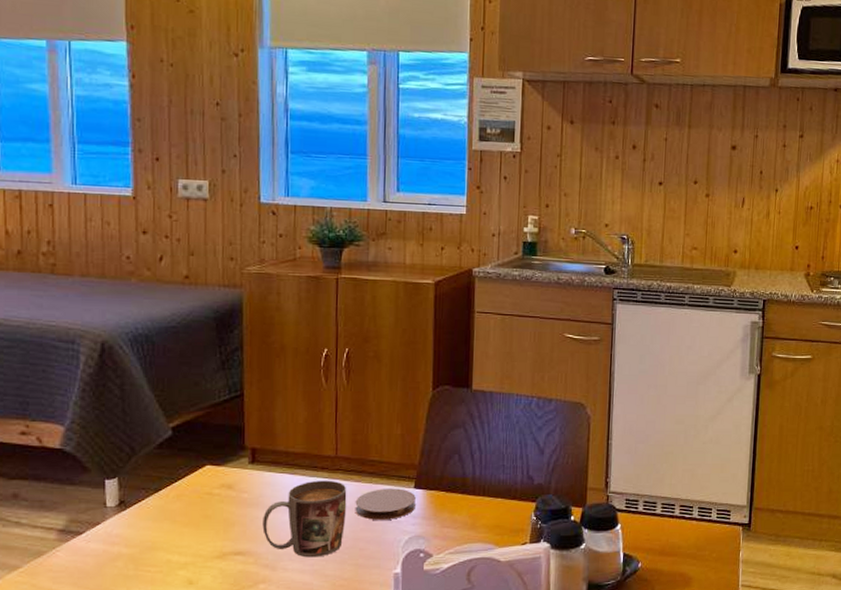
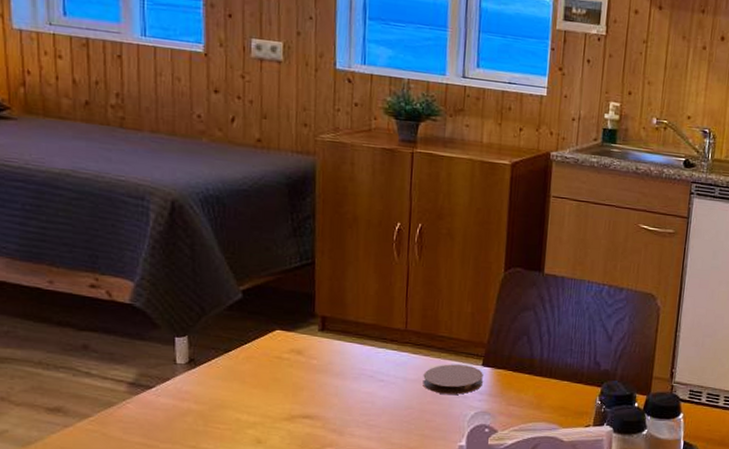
mug: present [262,480,347,558] -> none [331,351,416,426]

